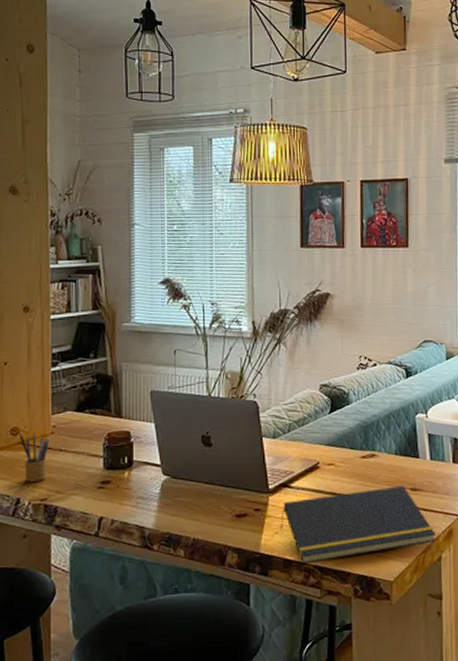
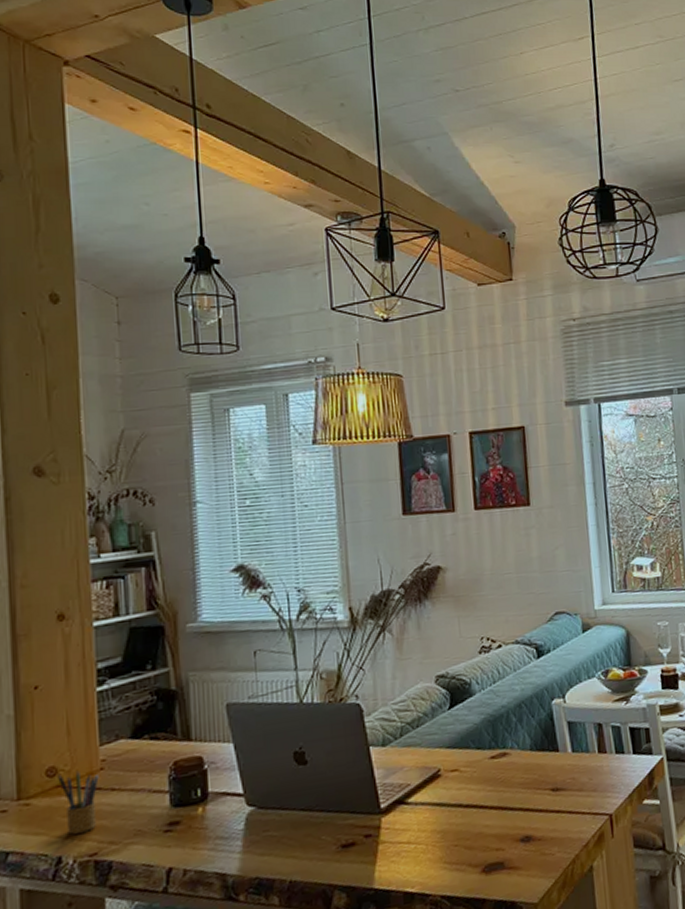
notepad: present [279,485,436,565] -> none [396,786,585,897]

